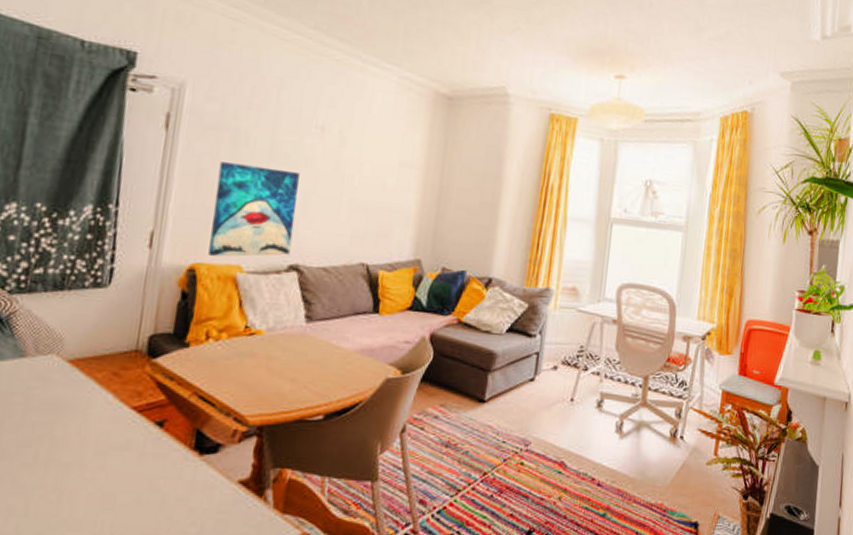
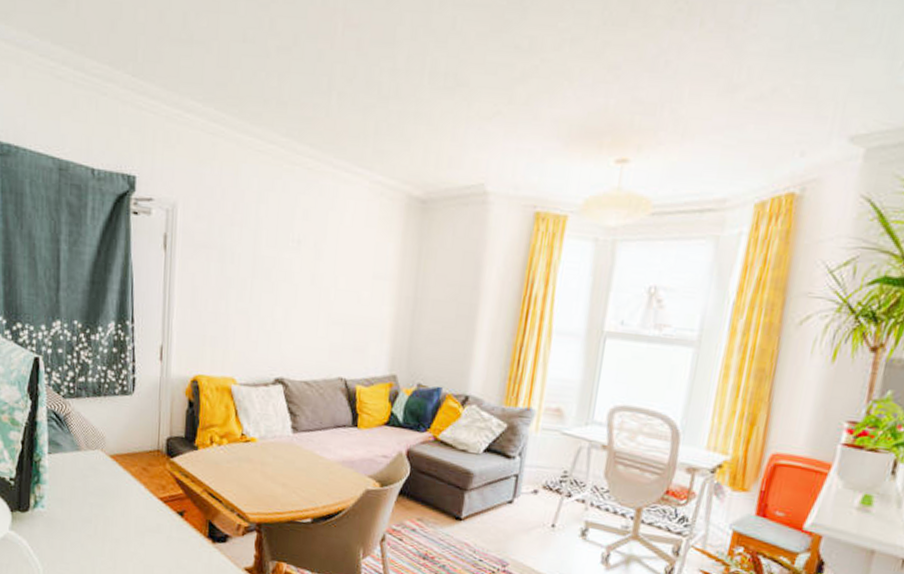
wall art: present [208,162,300,257] -> none [207,279,280,370]

